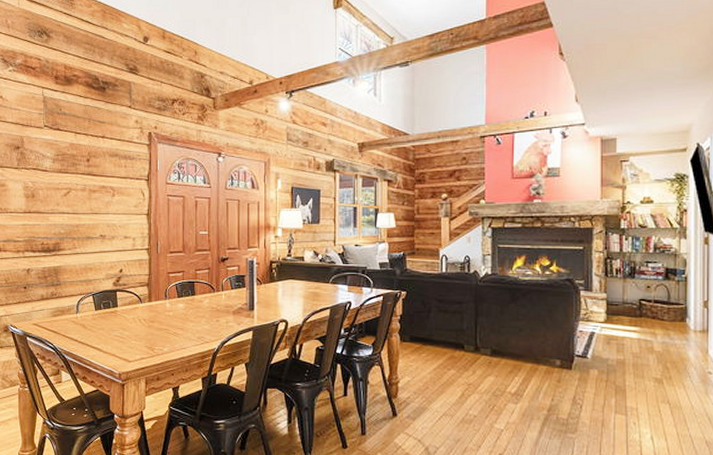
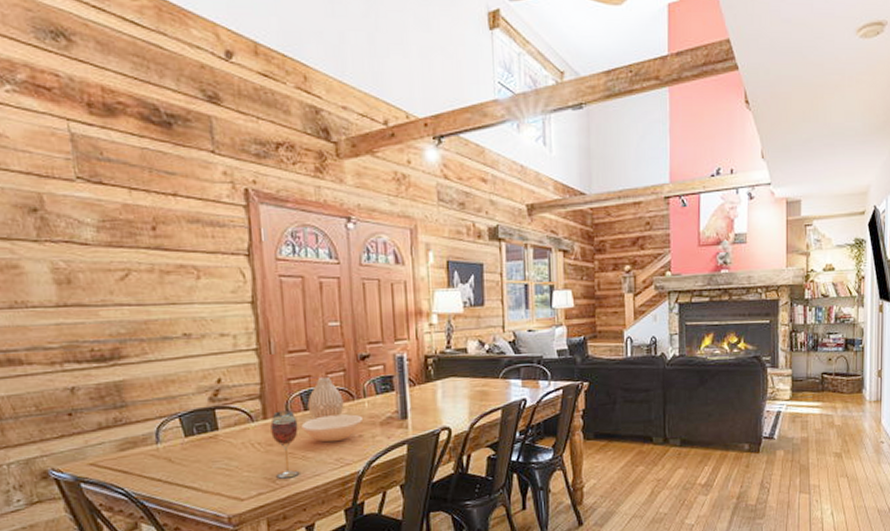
wineglass: none [153,296,173,349] -> present [270,410,300,479]
bowl: none [175,303,221,324] -> present [301,414,364,443]
vase: none [180,273,207,305] -> present [307,377,344,419]

